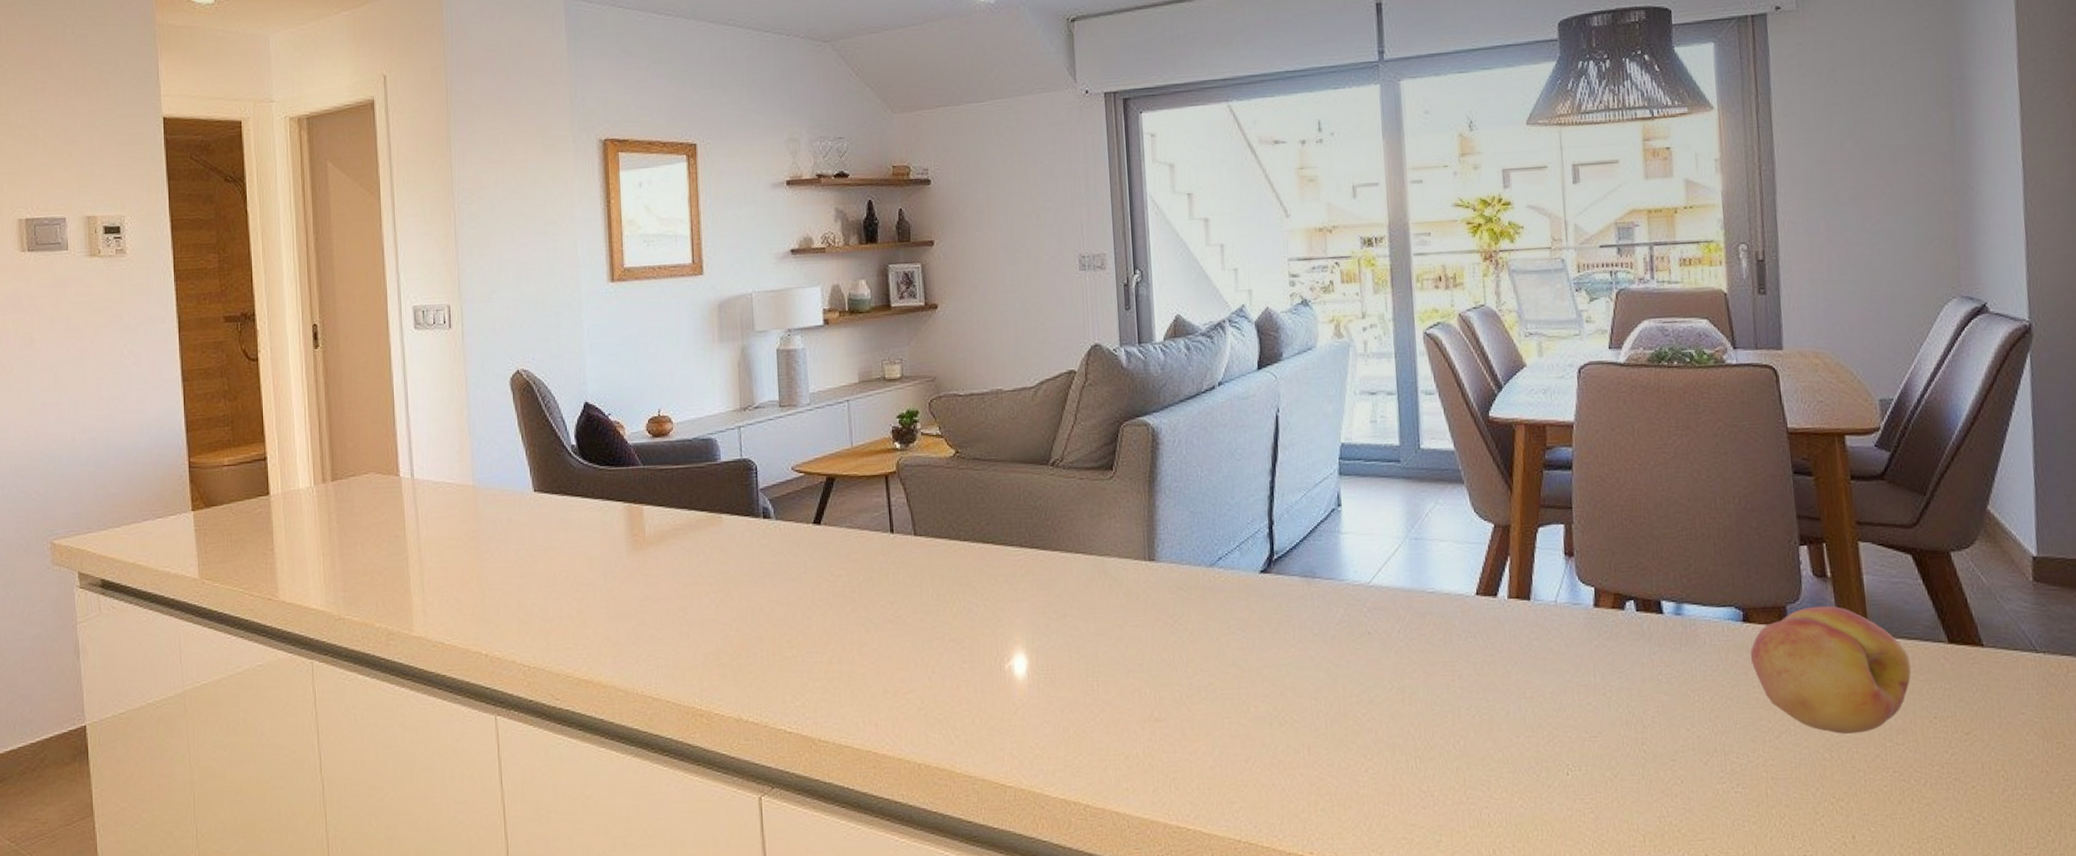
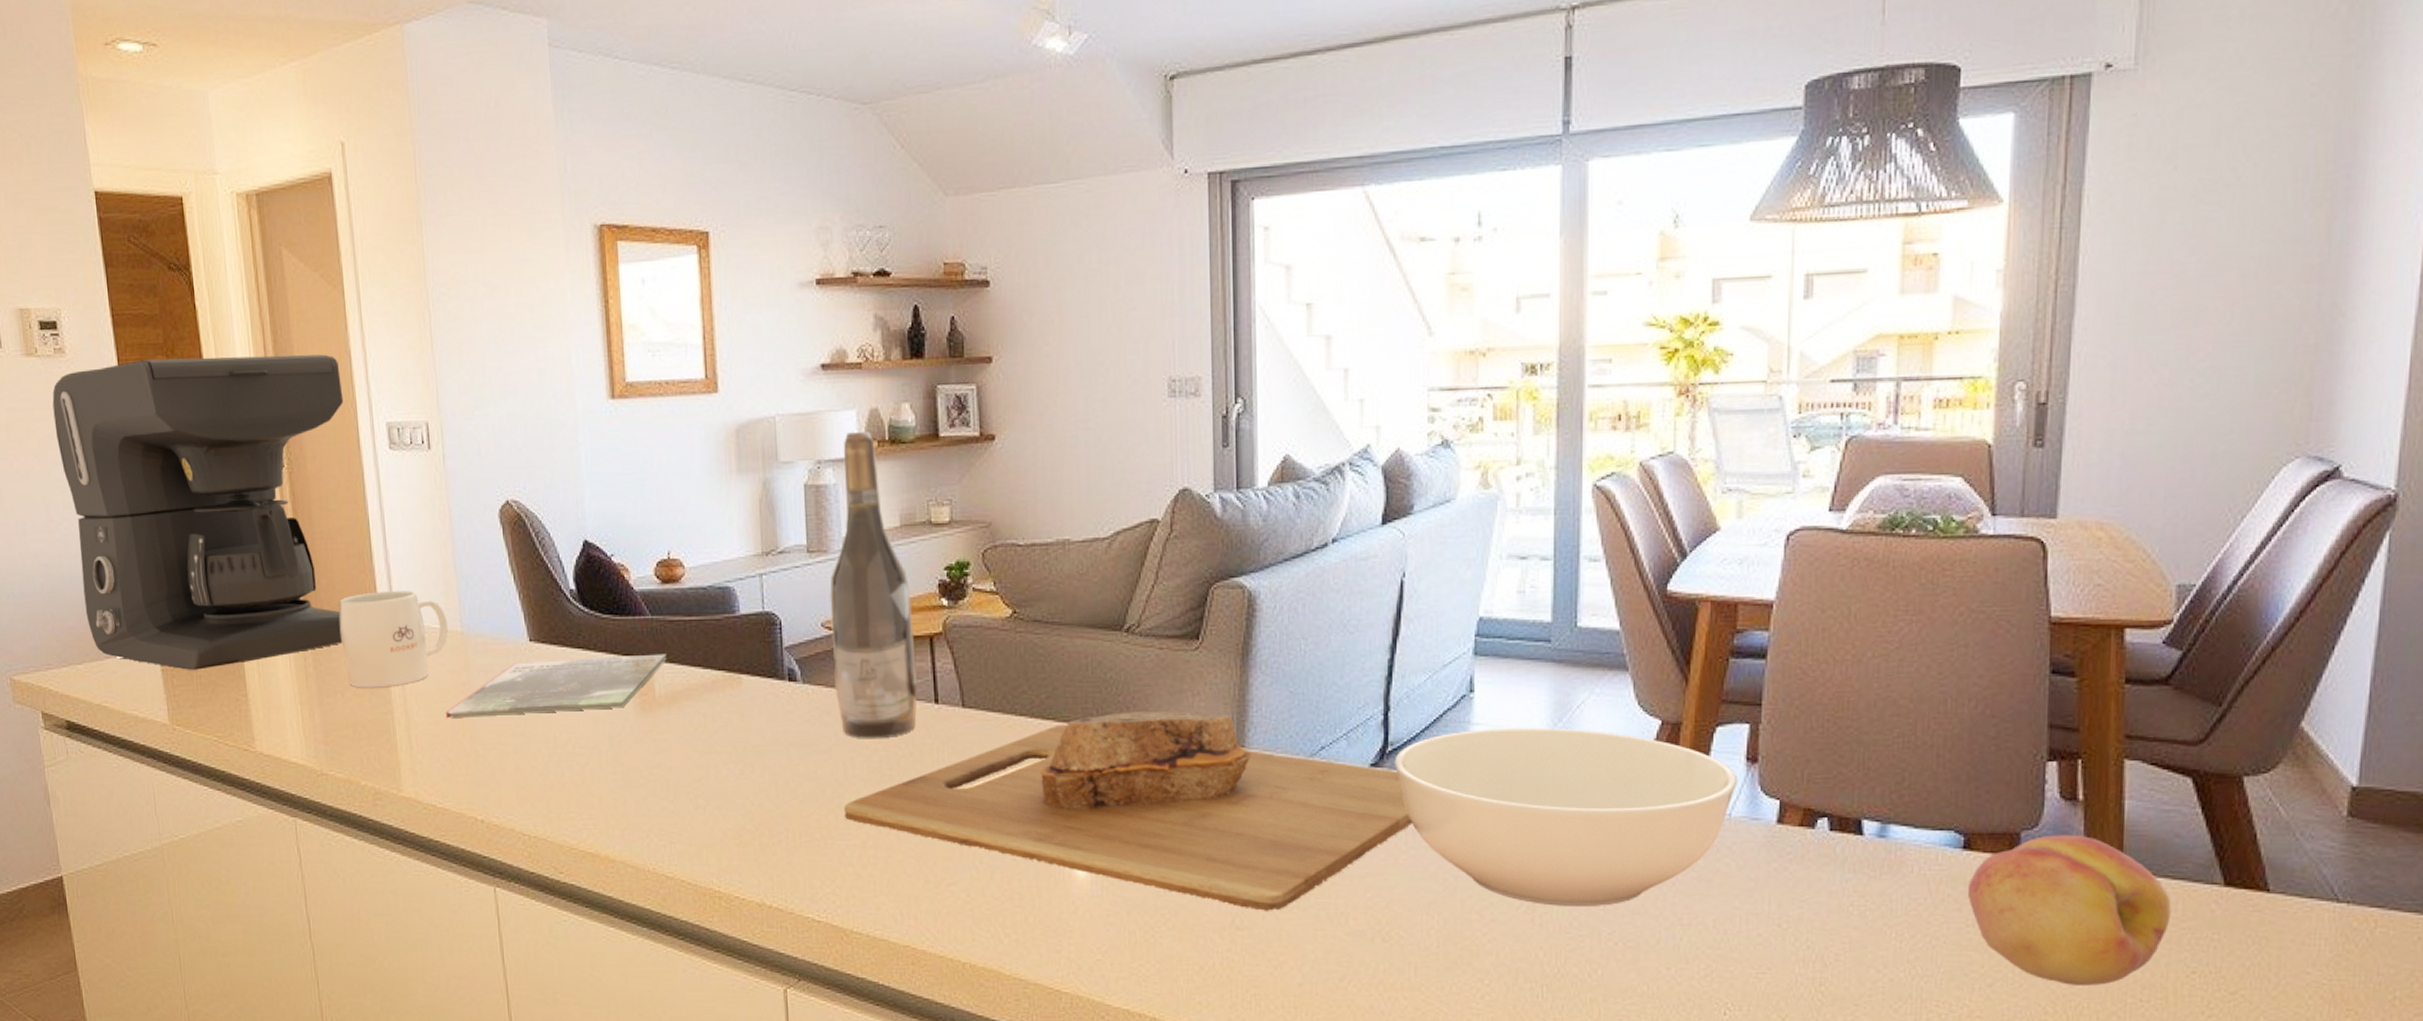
coffee maker: none [111,250,376,529] -> present [52,354,344,670]
mug: none [362,451,461,540] -> present [338,591,448,689]
magazine: none [455,498,656,564] -> present [445,654,667,719]
wine bottle: none [798,304,876,566] -> present [829,432,918,738]
cutting board: none [812,531,1299,703] -> present [843,711,1413,911]
bowl: none [1280,534,1560,687] -> present [1394,728,1738,908]

